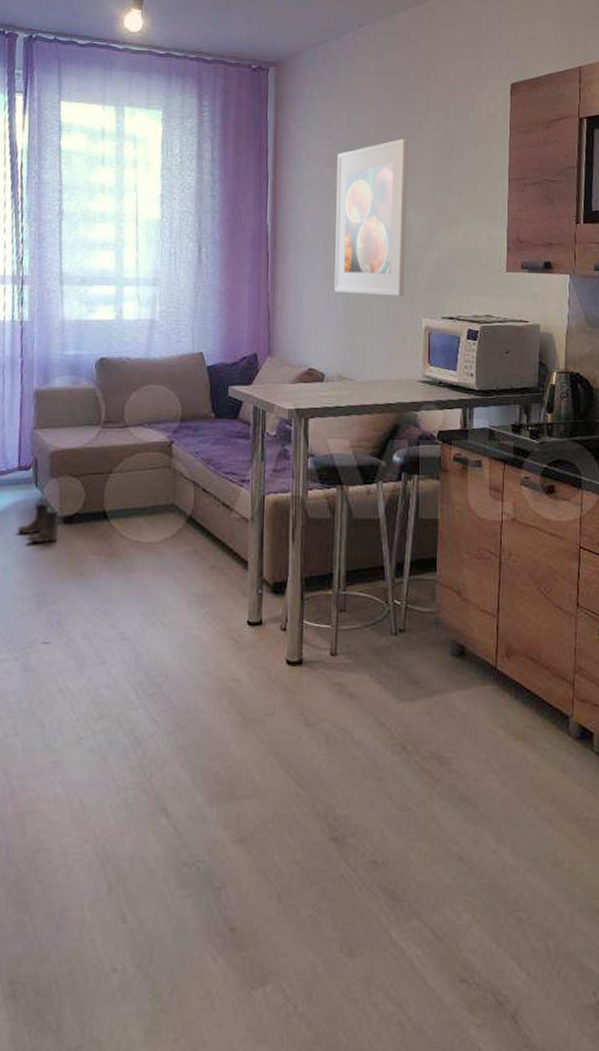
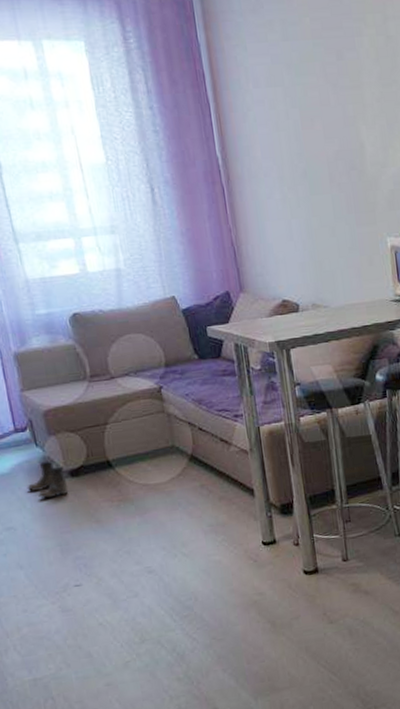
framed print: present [335,138,407,296] -> none [278,48,366,221]

